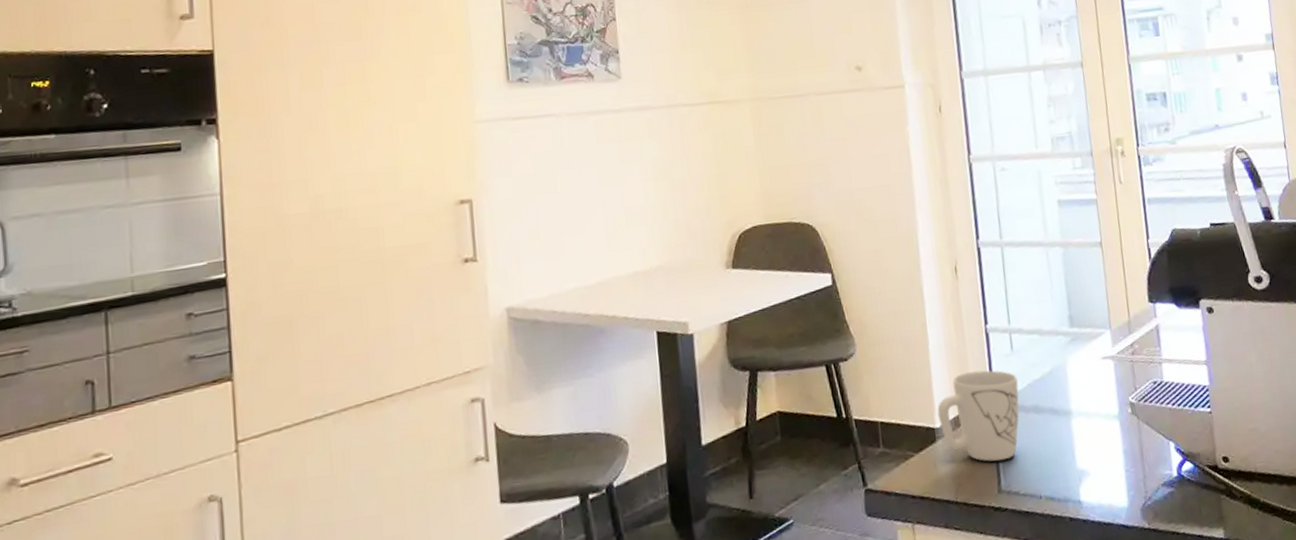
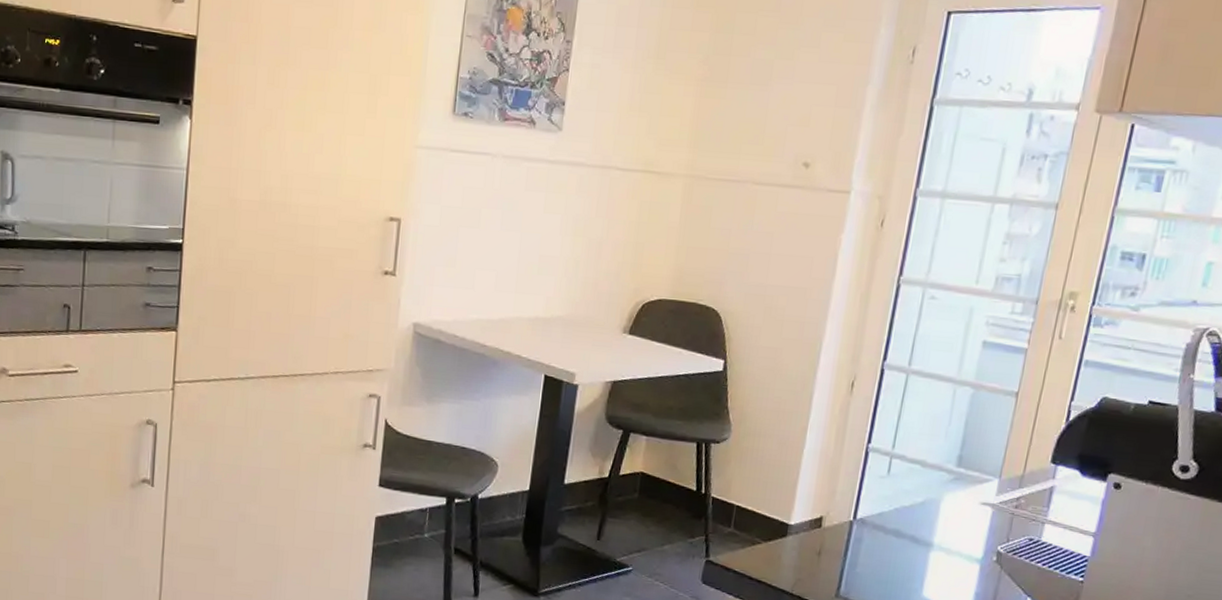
mug: present [937,370,1019,462] -> none [794,482,886,570]

